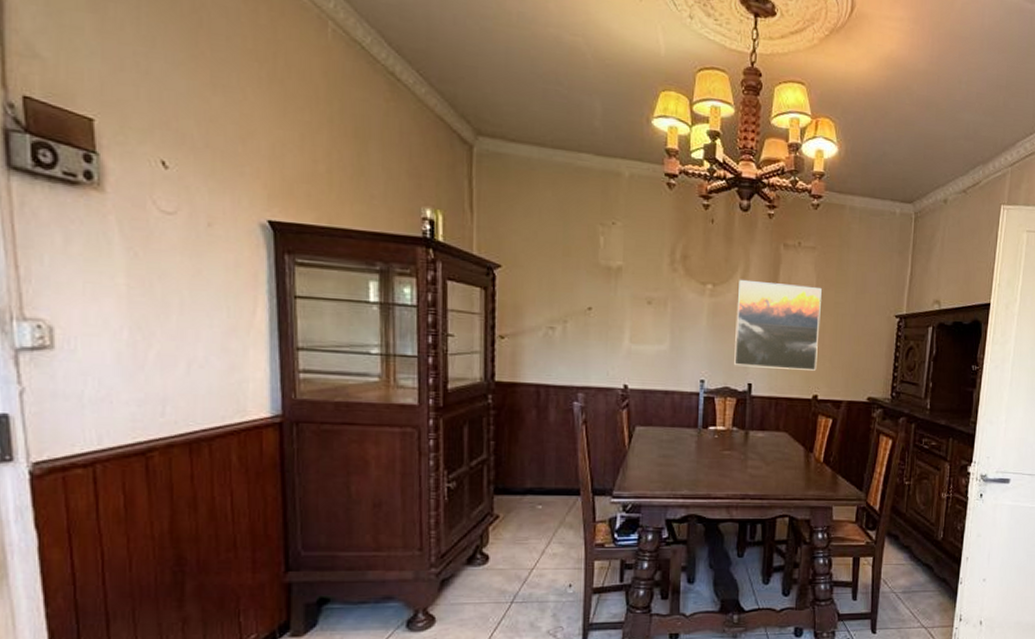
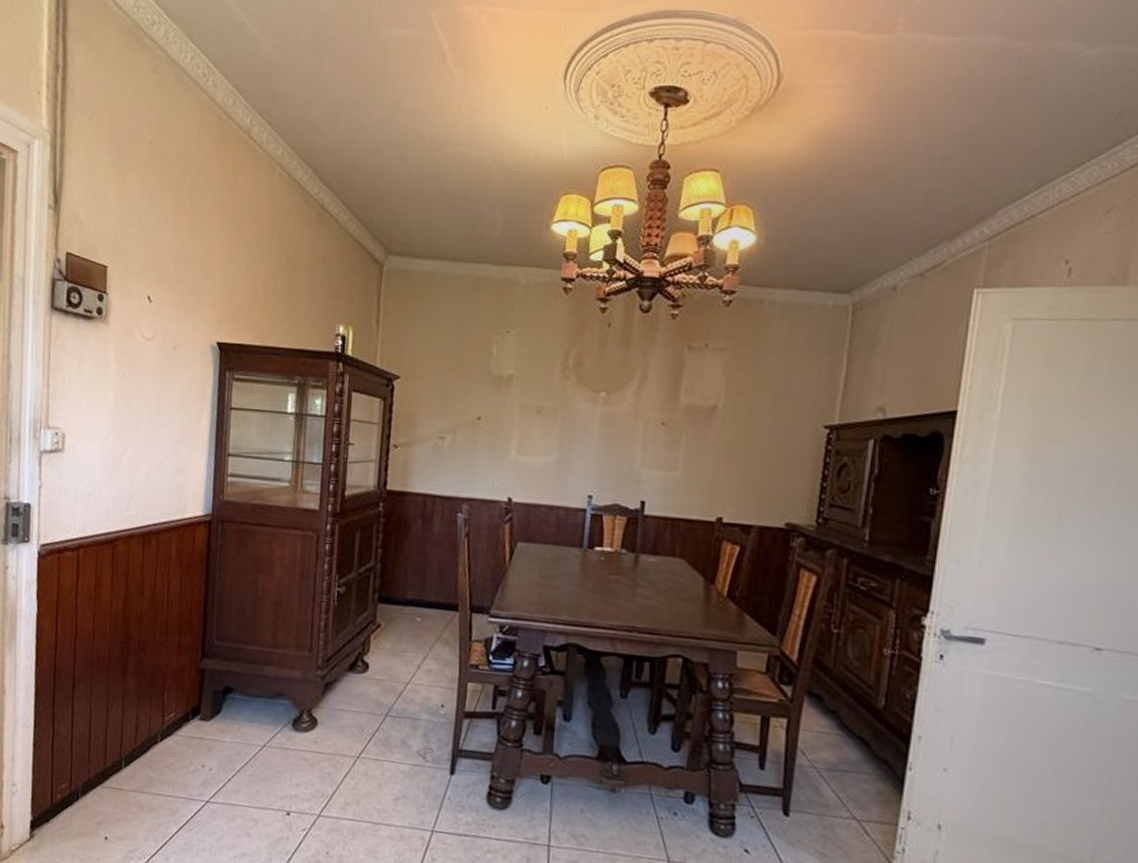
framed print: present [734,279,822,371] -> none [626,386,732,489]

